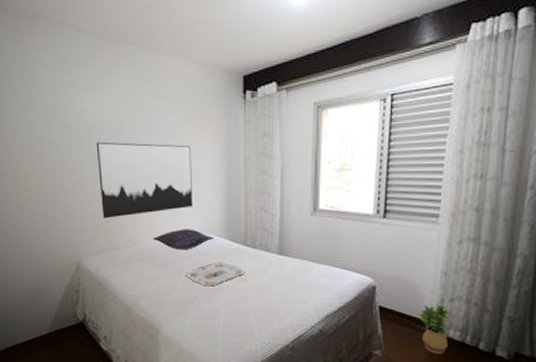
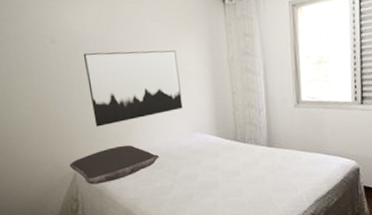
pillow: none [73,239,164,277] -> present [69,144,159,185]
pillow: present [152,229,214,249] -> none [146,130,206,151]
serving tray: present [186,262,245,287] -> none [181,158,238,183]

